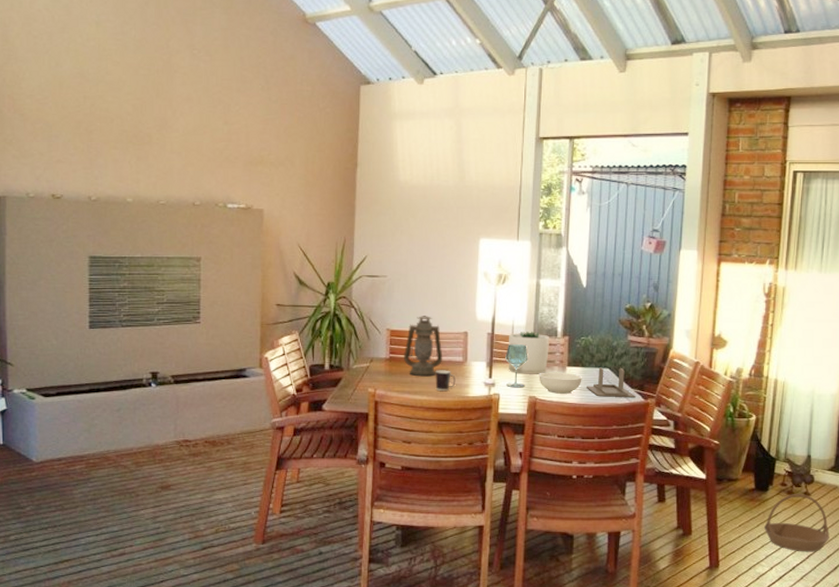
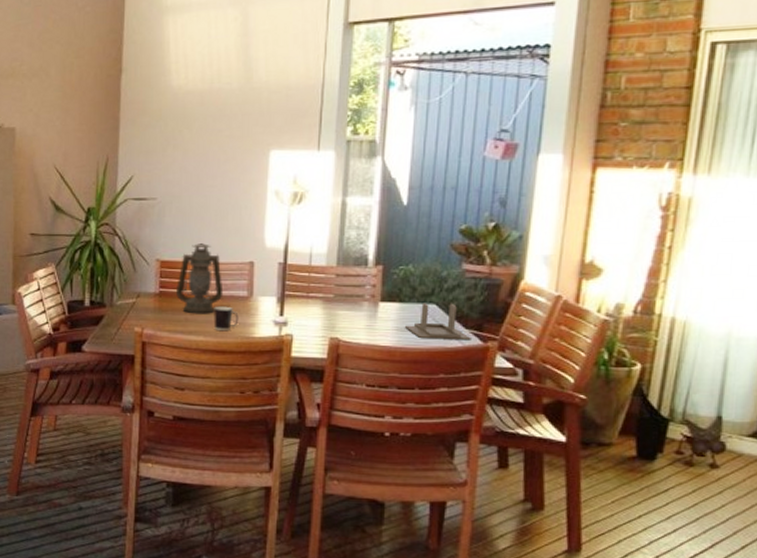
wine glass: present [505,343,530,388] -> none [301,274,331,328]
planter: present [509,332,549,374] -> none [305,260,357,311]
bowl: present [539,372,582,394] -> none [343,308,400,335]
basket: present [764,494,830,552] -> none [648,465,746,540]

